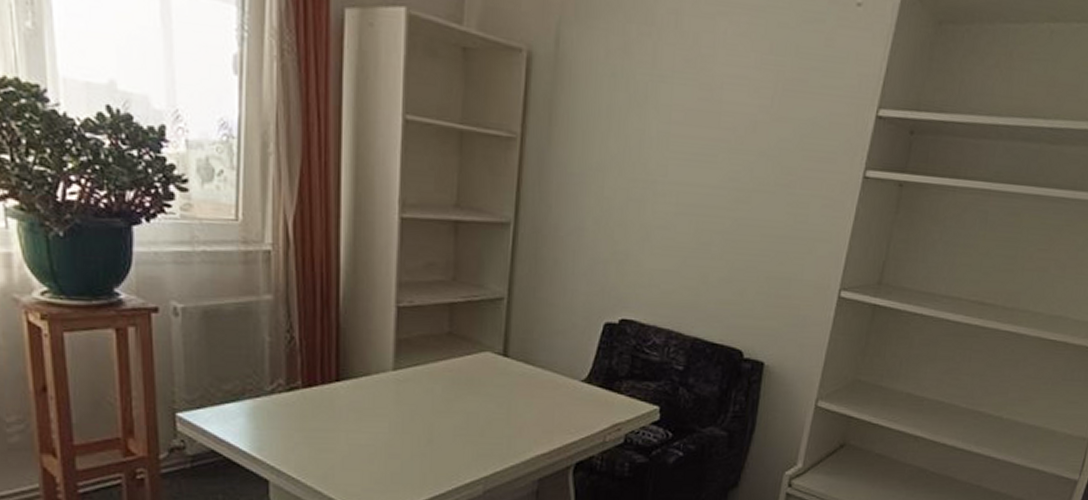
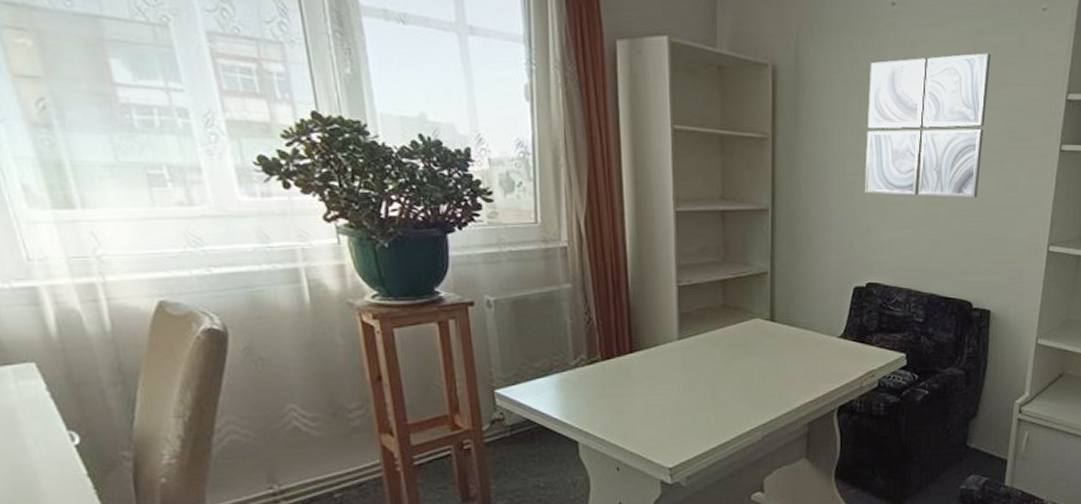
wall art: none [625,52,790,227] -> present [864,53,991,198]

